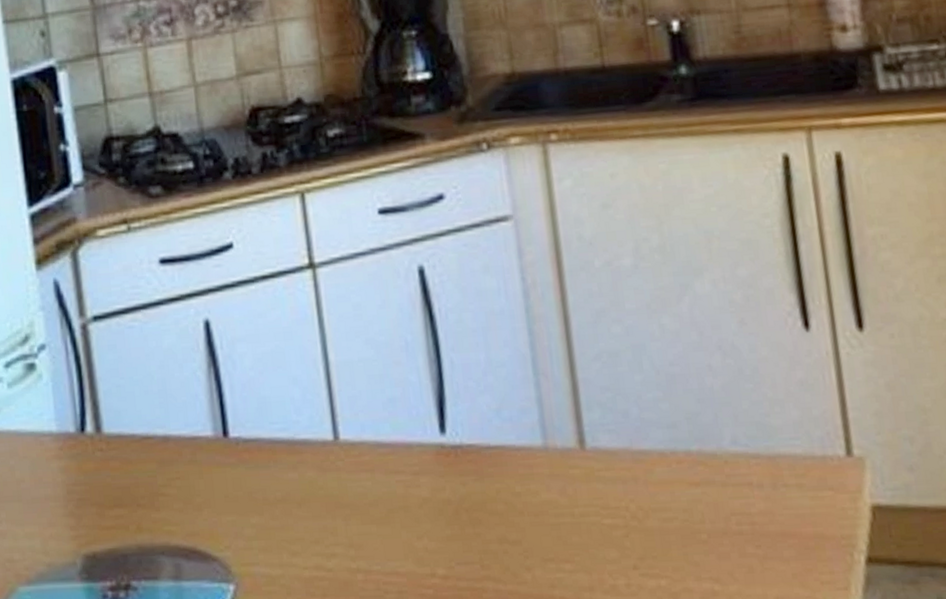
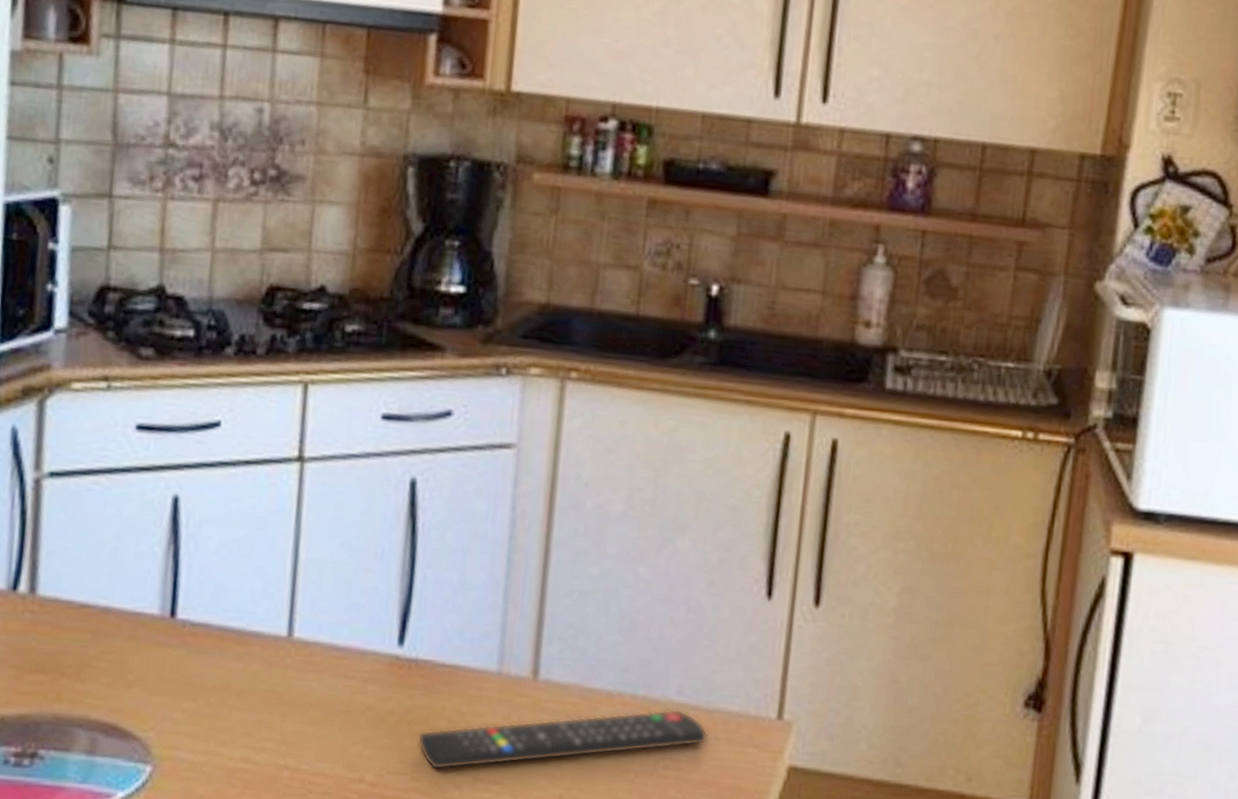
remote control: none [478,460,776,555] -> present [417,709,708,770]

